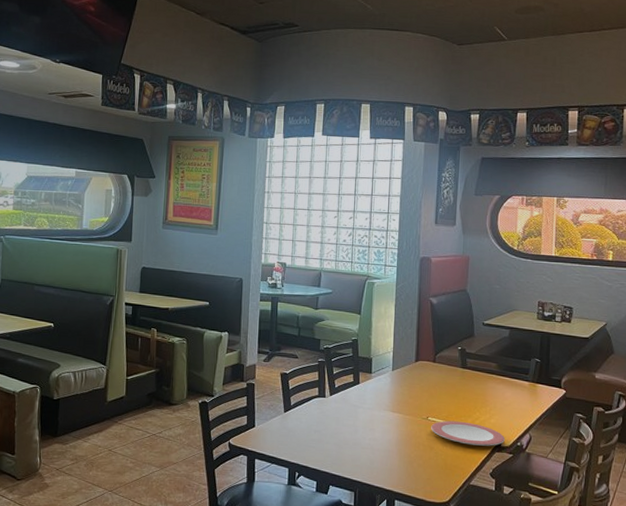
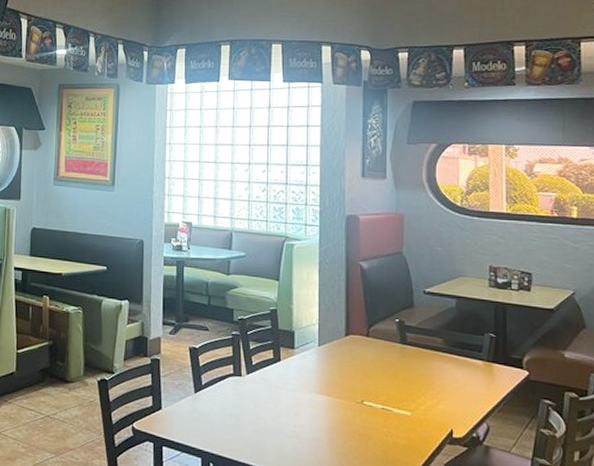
plate: present [431,420,505,446] -> none [367,405,457,437]

